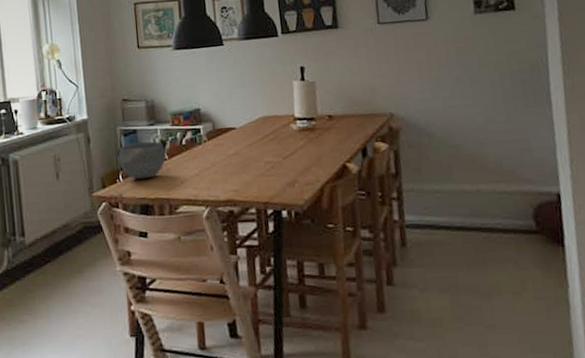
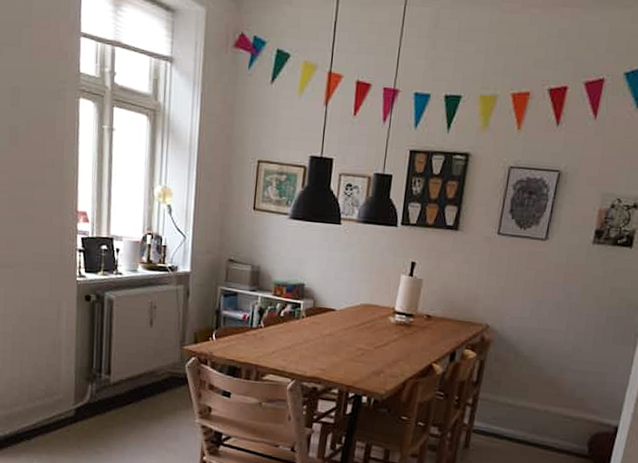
bowl: present [118,141,166,180] -> none [215,305,262,342]

